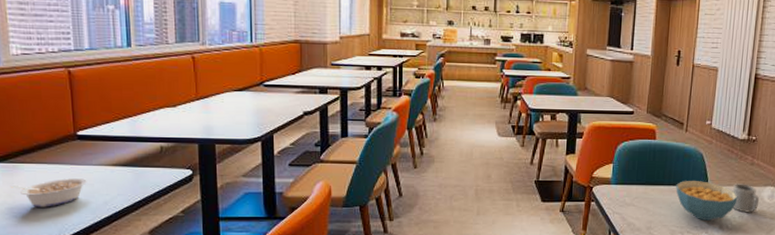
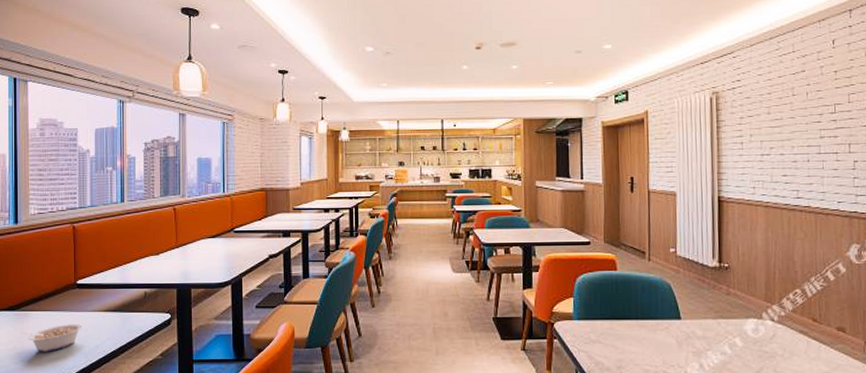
cereal bowl: present [676,180,738,221] -> none [645,313,717,359]
cup: present [732,184,760,213] -> none [709,316,743,349]

